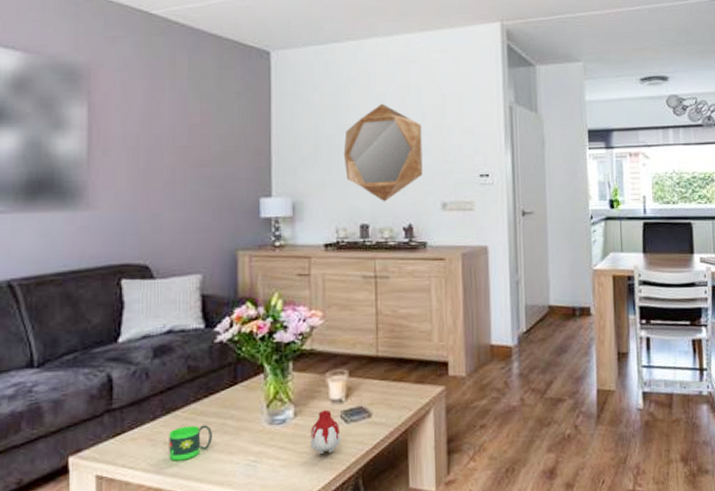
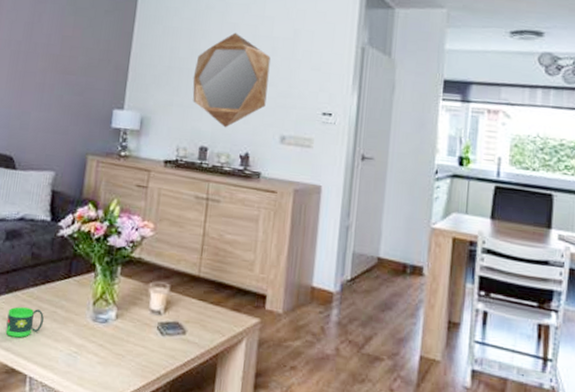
candle: present [309,409,341,455] -> none [126,318,156,361]

